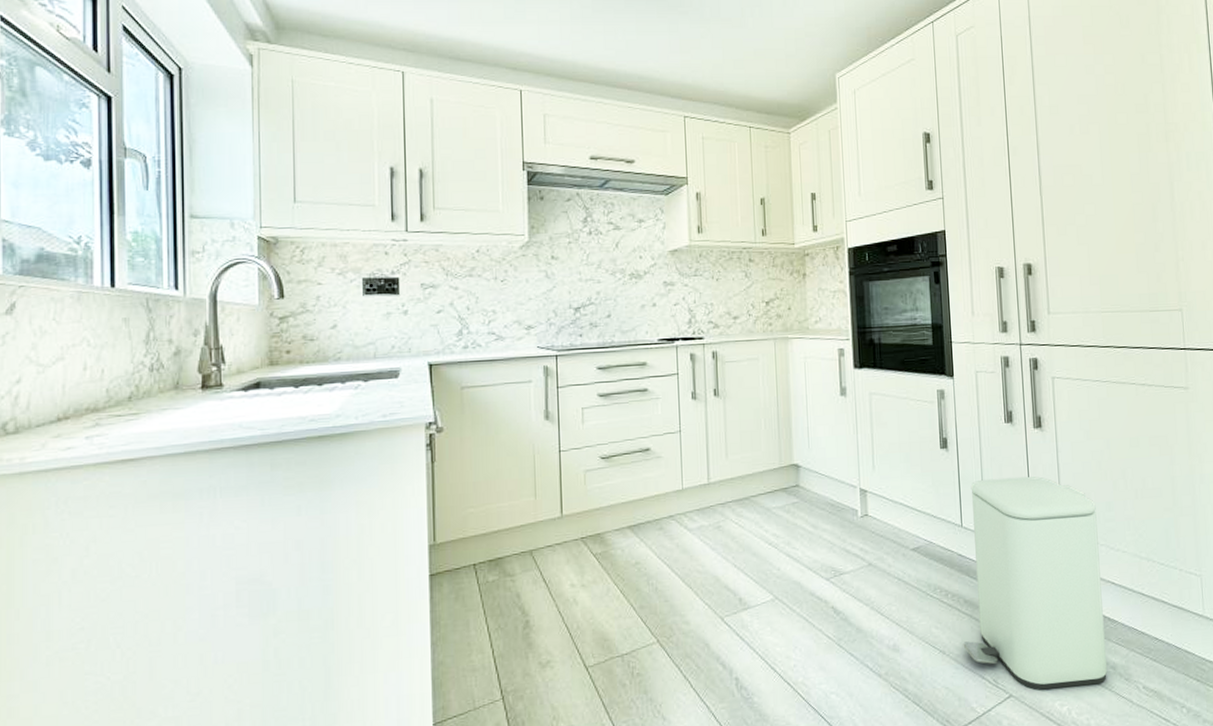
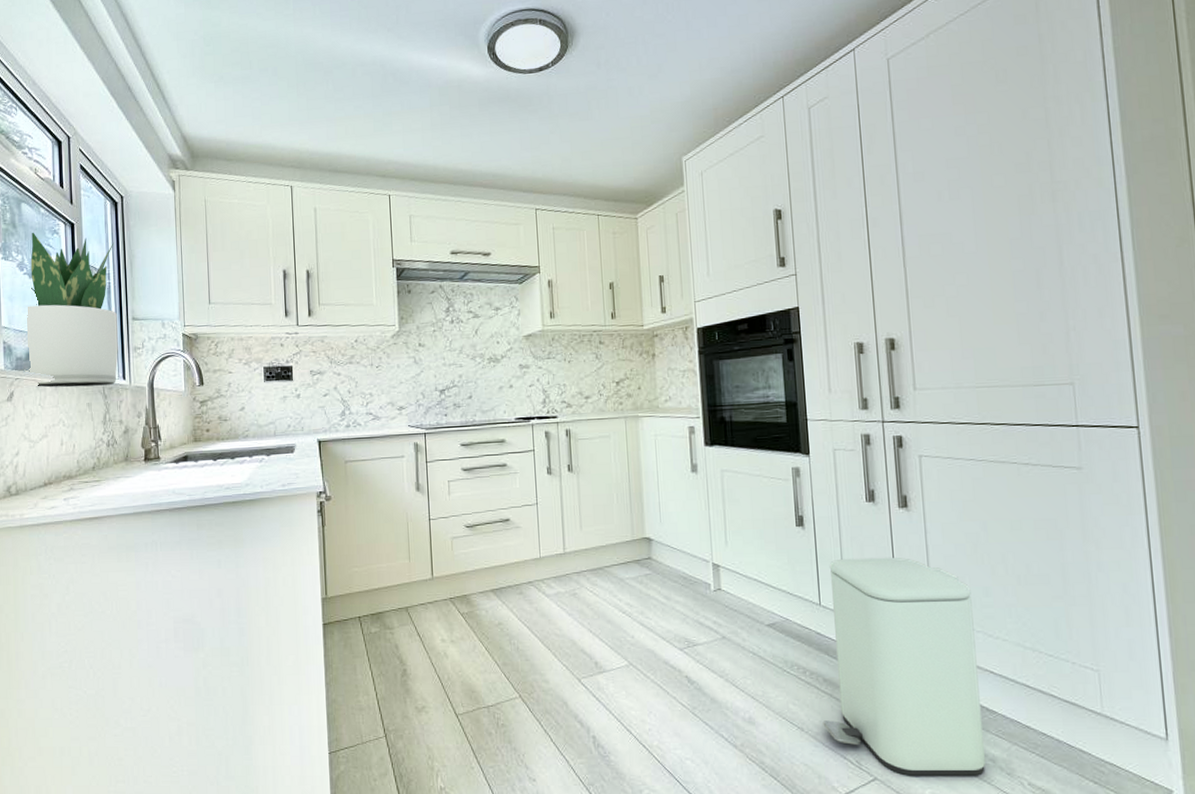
planter: none [33,103,169,299] -> present [24,232,118,388]

